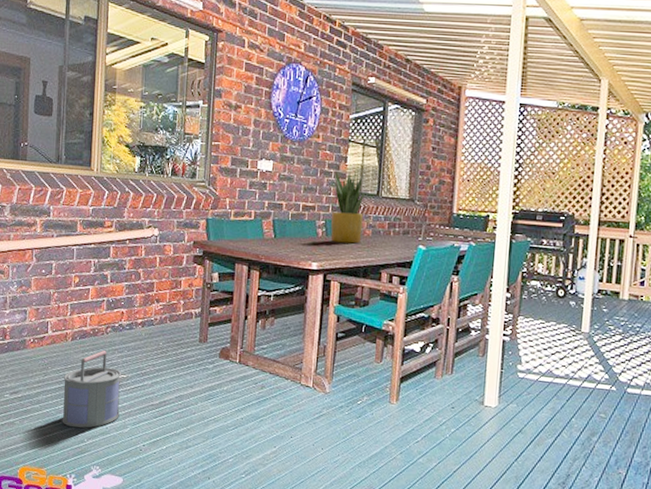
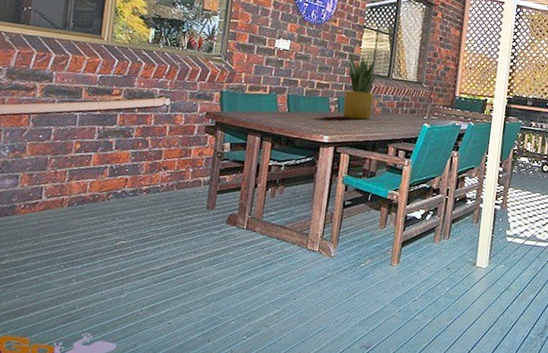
bucket: present [62,351,122,428] -> none [51,217,122,295]

